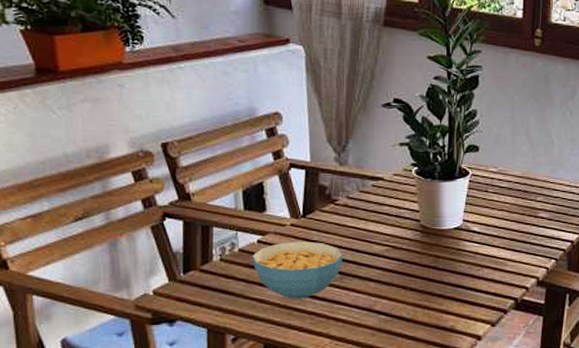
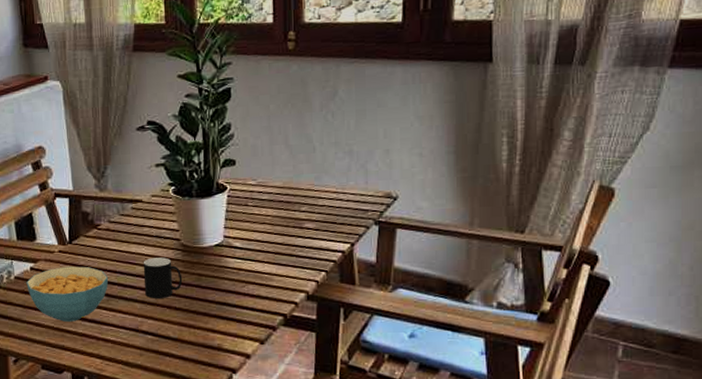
cup: none [380,237,420,278] -> present [143,257,183,298]

